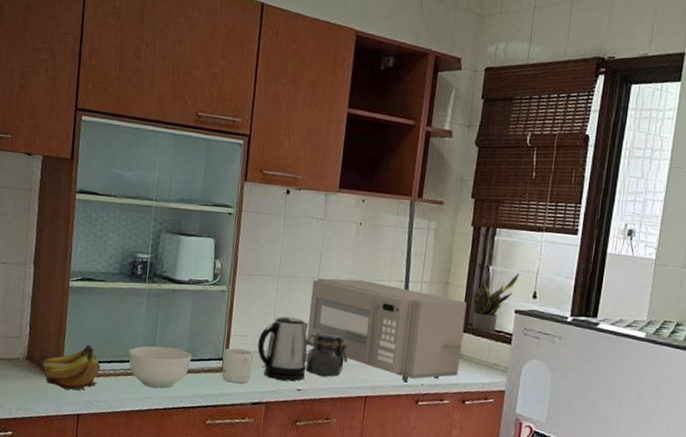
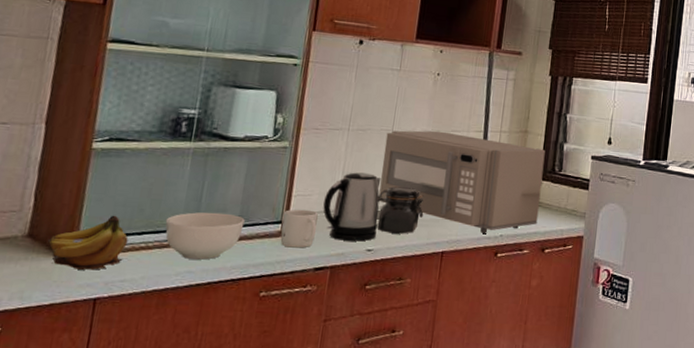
potted plant: present [471,272,520,332] -> none [550,120,595,179]

